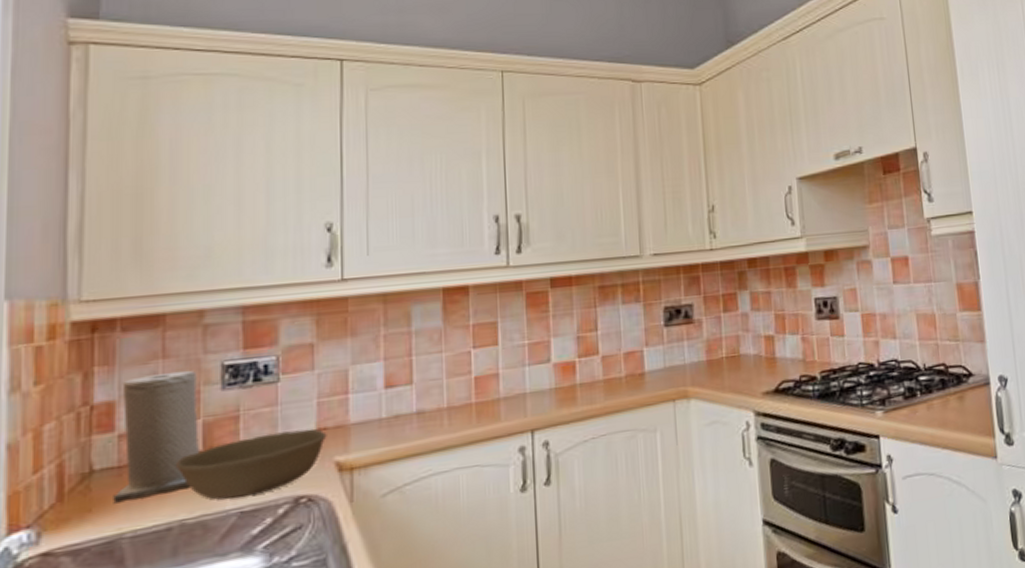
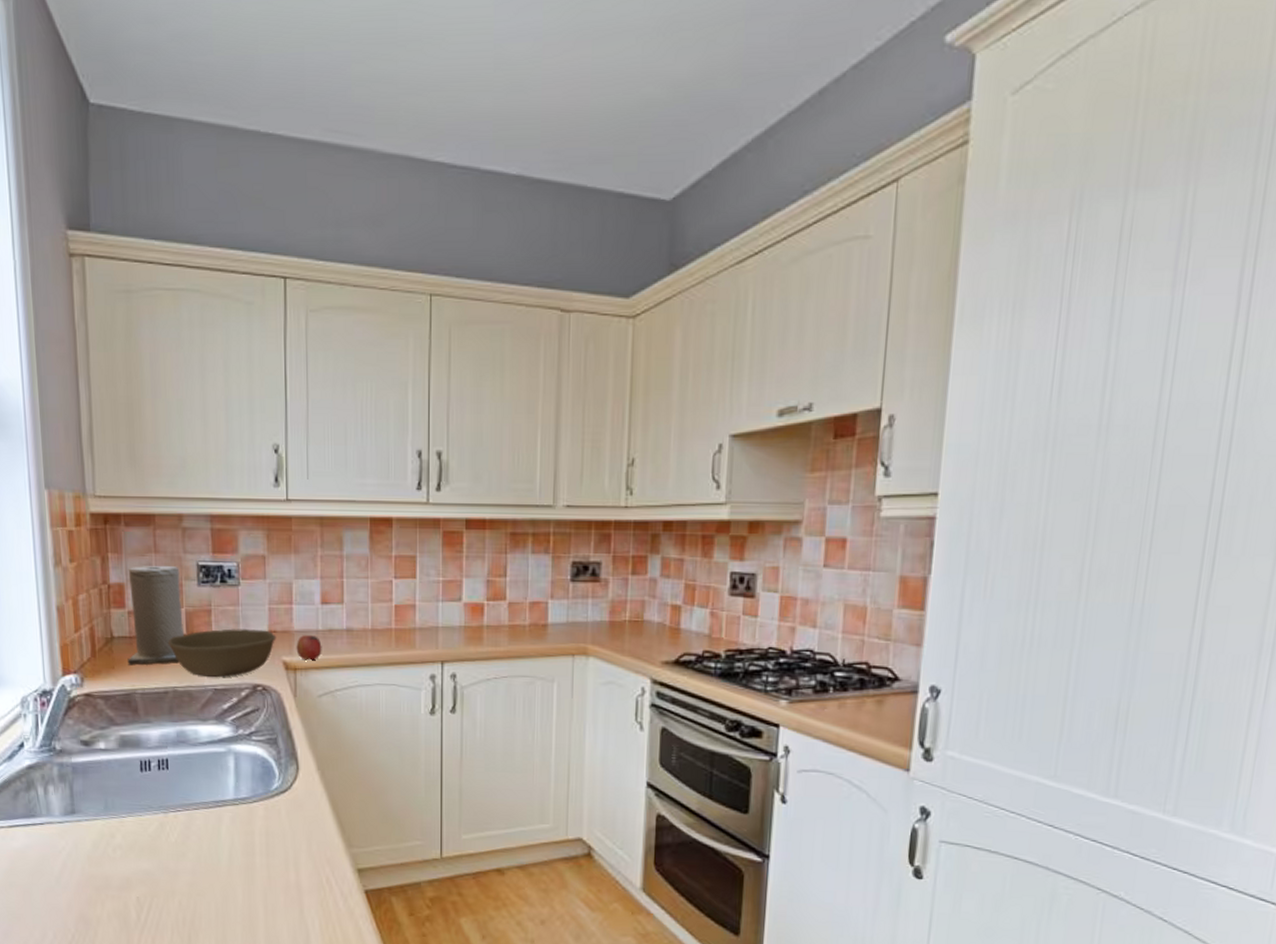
fruit: none [353,425,387,457] -> present [296,635,322,661]

